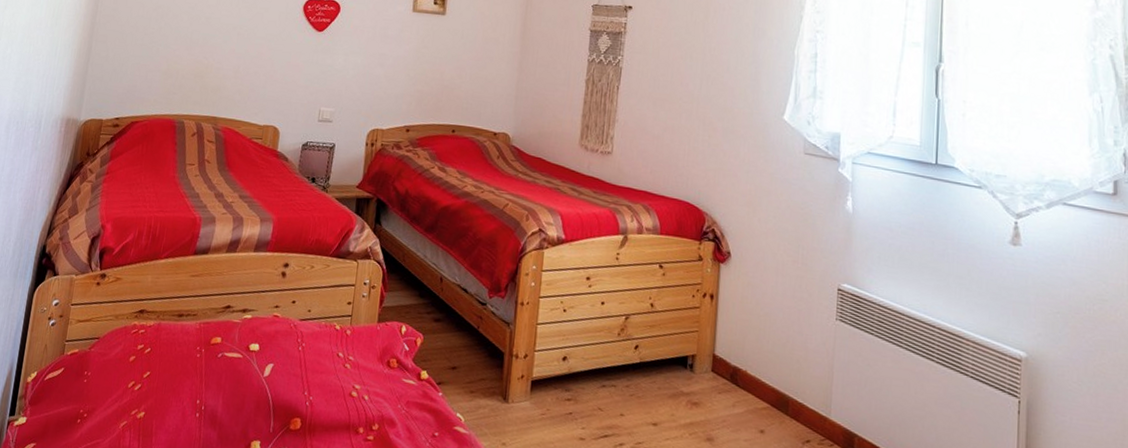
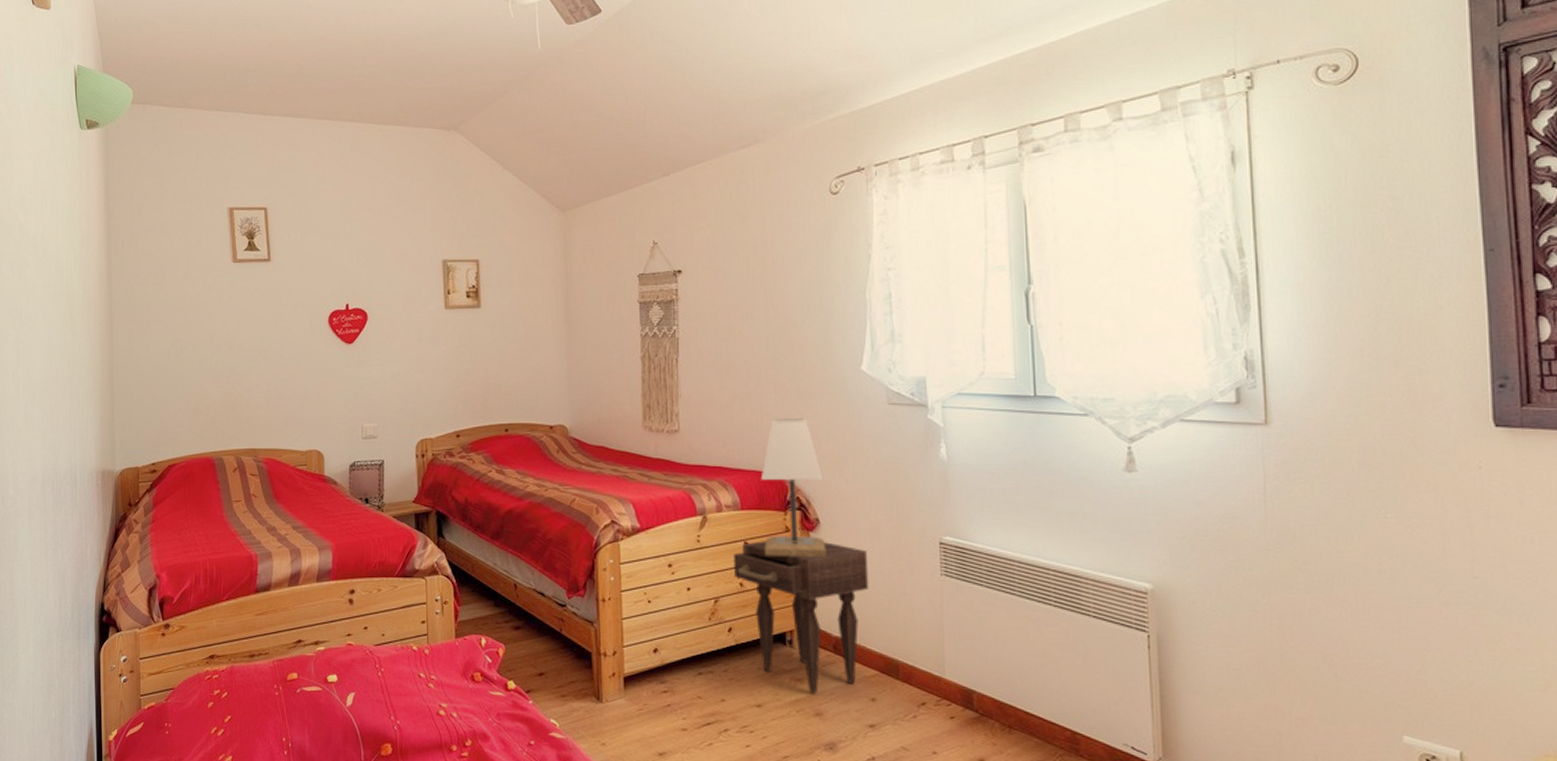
nightstand: none [646,266,772,419] -> present [734,541,869,694]
lamp: none [676,153,739,290] -> present [760,418,826,558]

